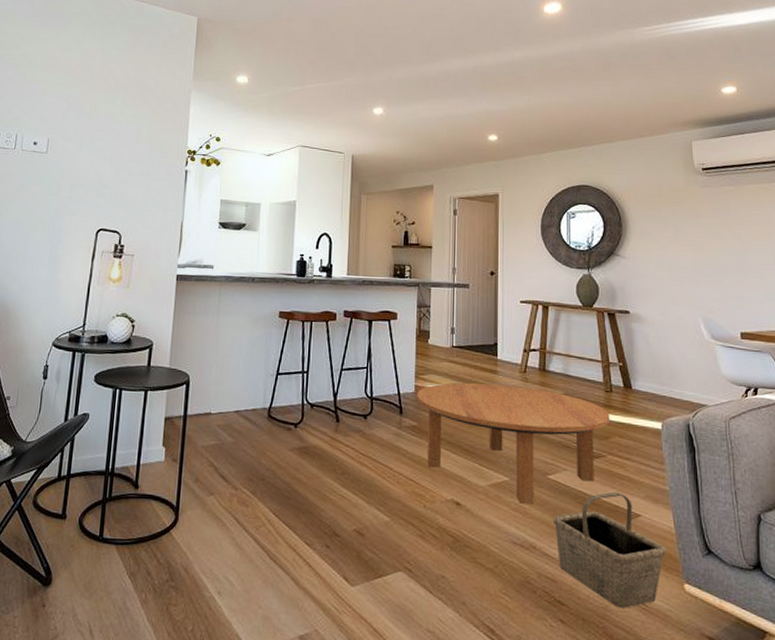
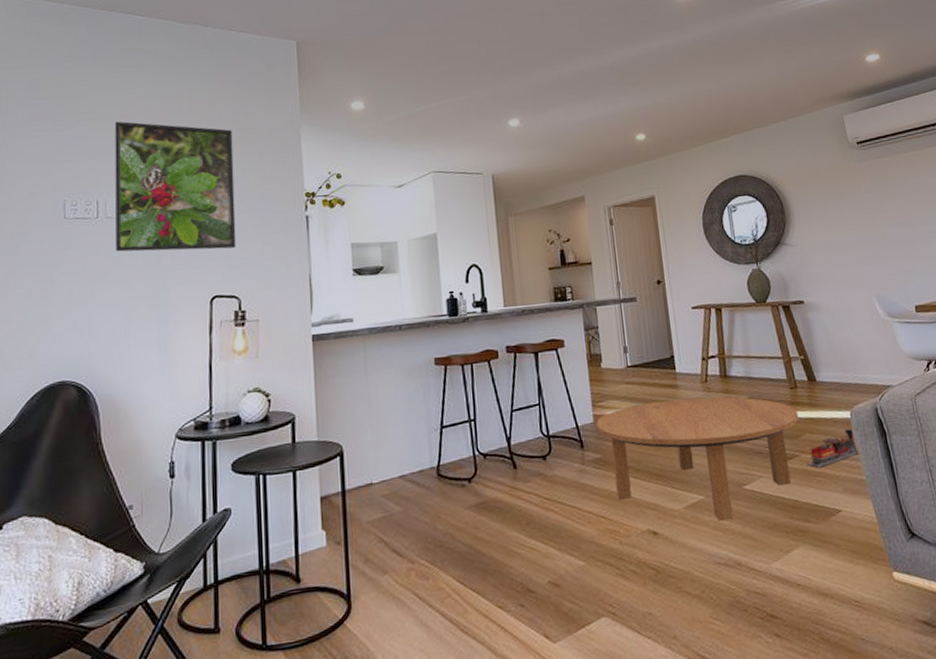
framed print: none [26,69,134,190] -> present [114,121,237,252]
basket: present [554,492,665,608] -> none [755,491,871,610]
toy train: none [612,439,667,472] -> present [807,428,861,468]

